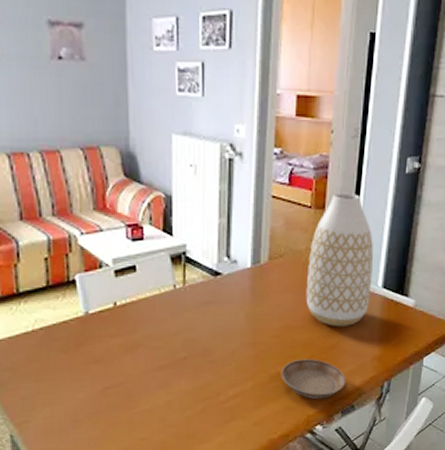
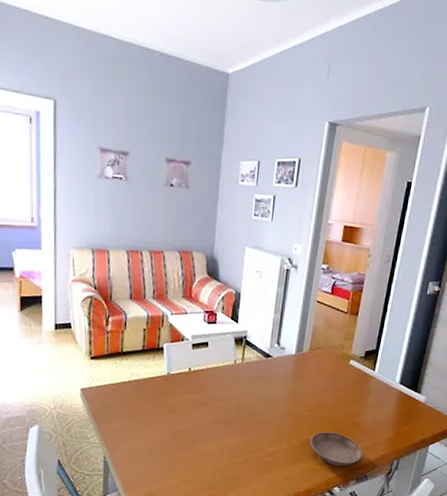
vase: present [306,192,373,327] -> none [336,304,395,411]

